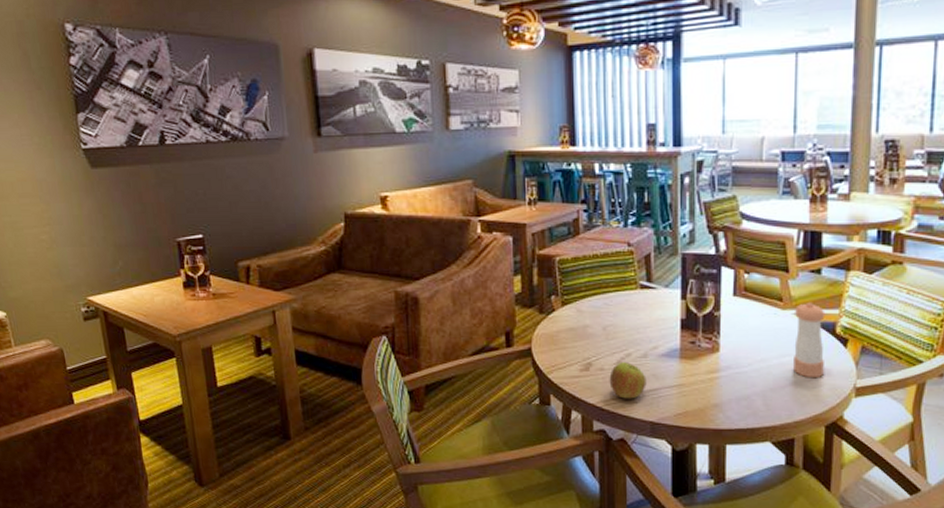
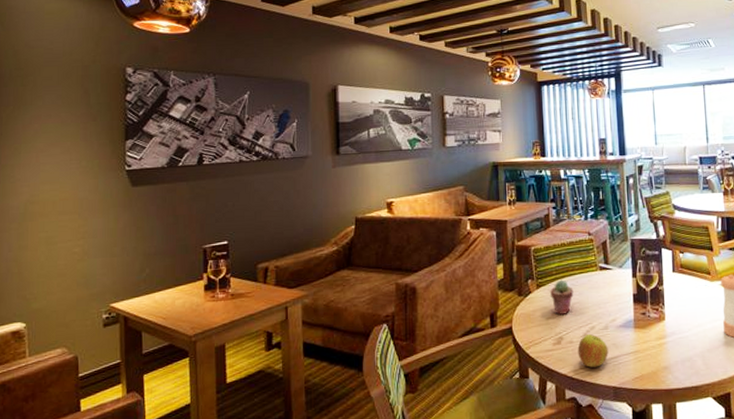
potted succulent: none [578,297,607,338] -> present [550,279,574,315]

